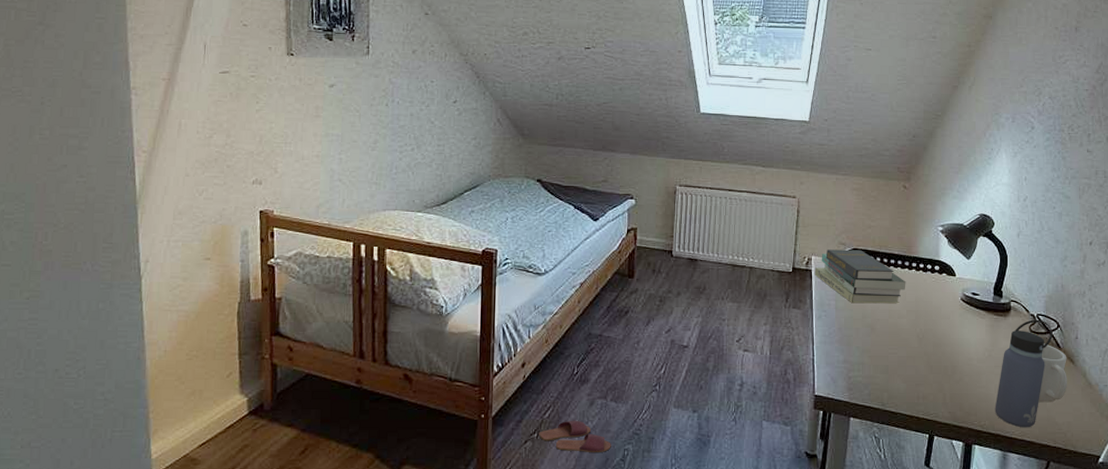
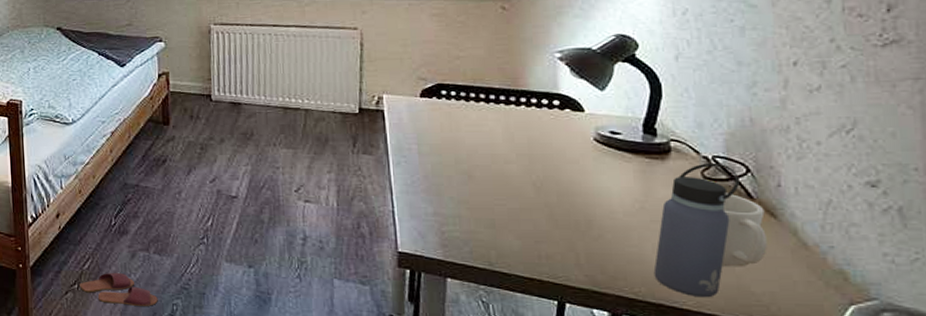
books: present [814,249,906,304] -> none [387,85,514,147]

